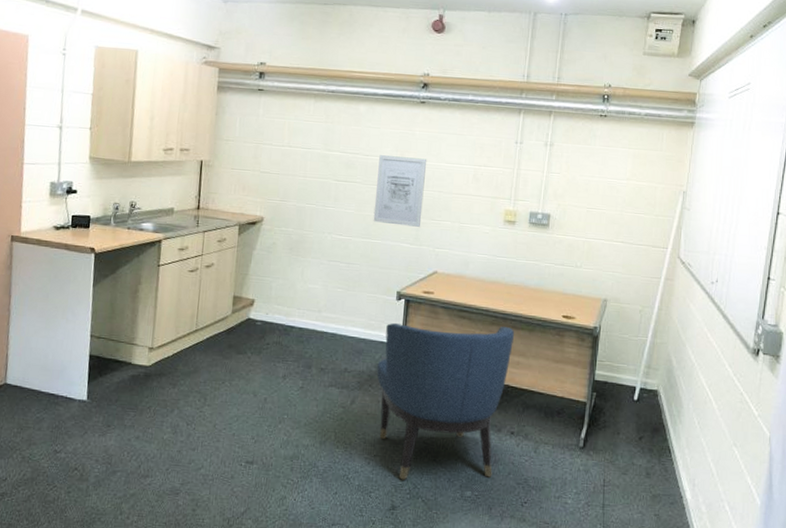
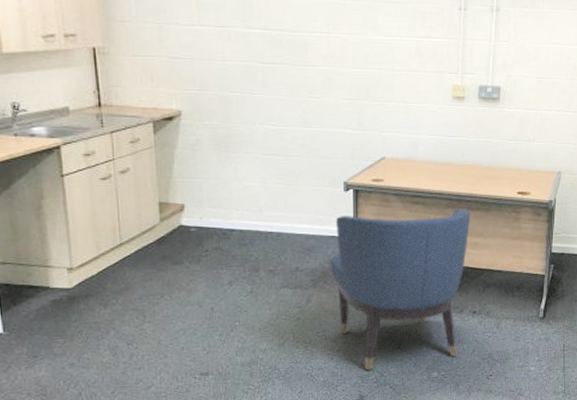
wall art: present [373,154,427,227] -> none [308,29,364,110]

